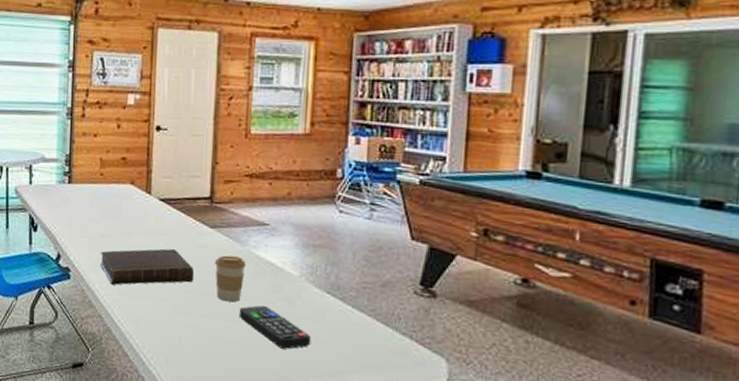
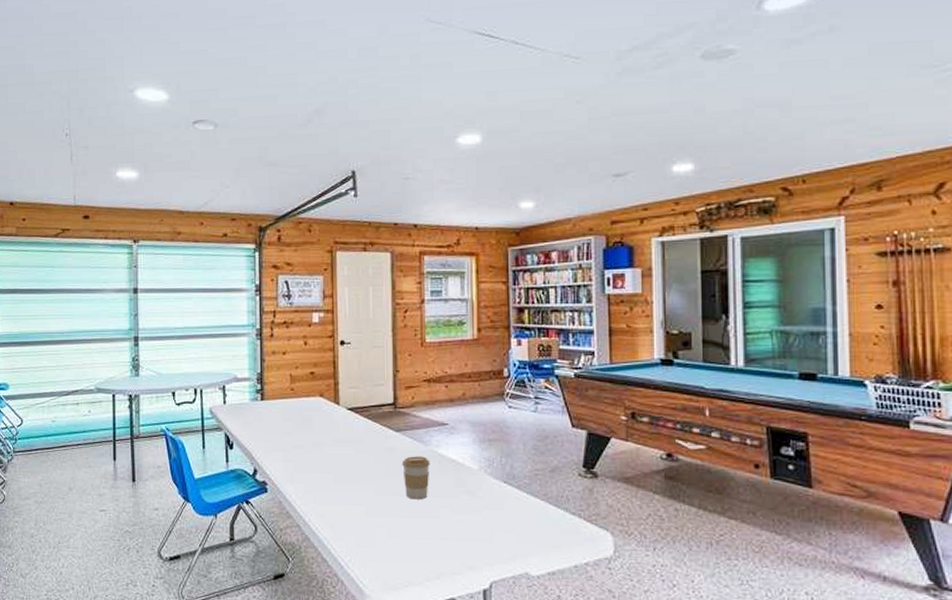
book: present [100,248,195,285] -> none [296,455,384,494]
remote control: present [239,305,311,349] -> none [427,499,494,539]

